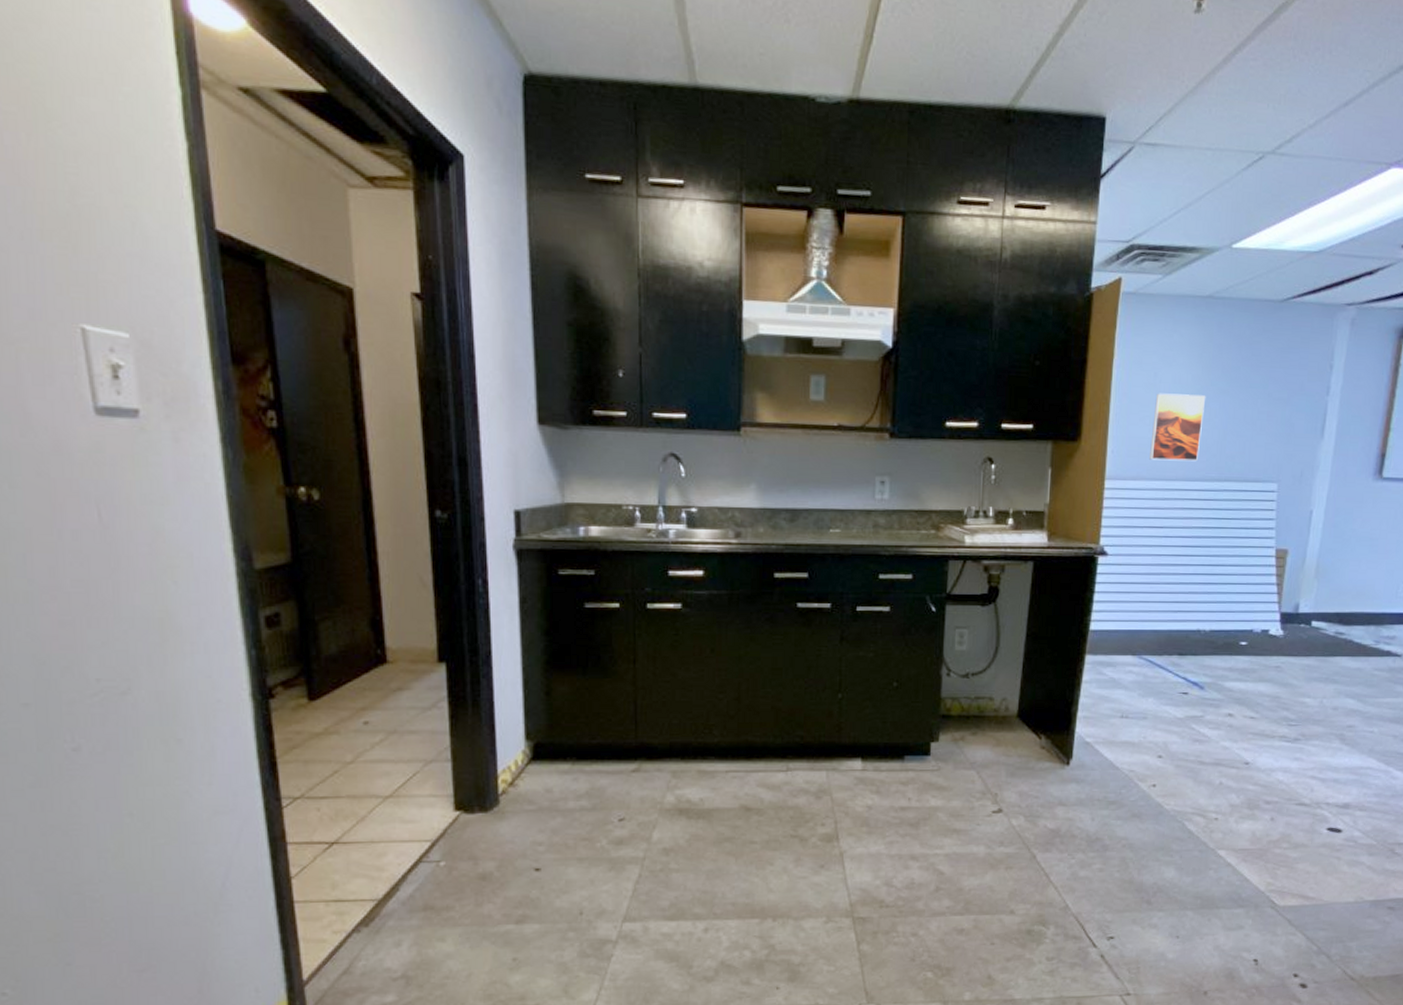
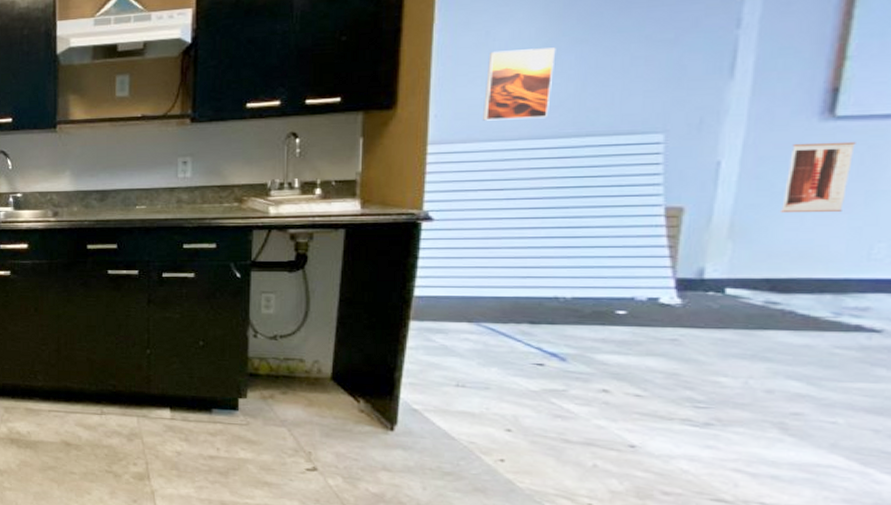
wall art: none [1347,498,1393,558] -> present [779,141,856,214]

